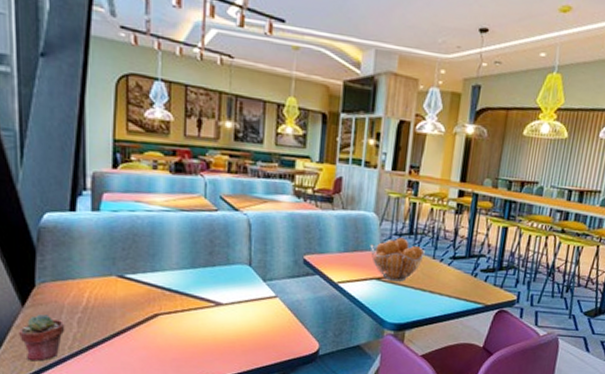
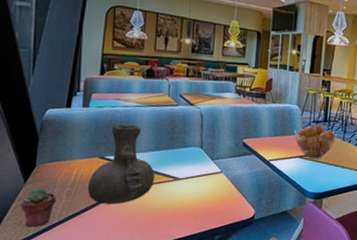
vase: none [104,233,190,335] -> present [87,124,155,204]

